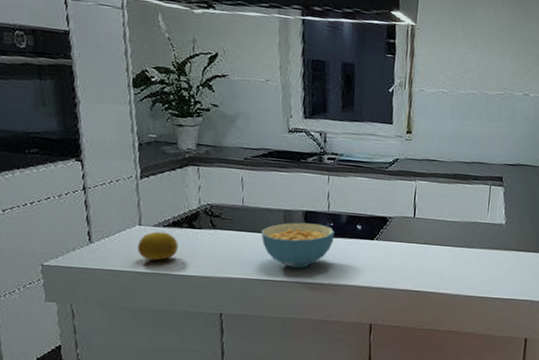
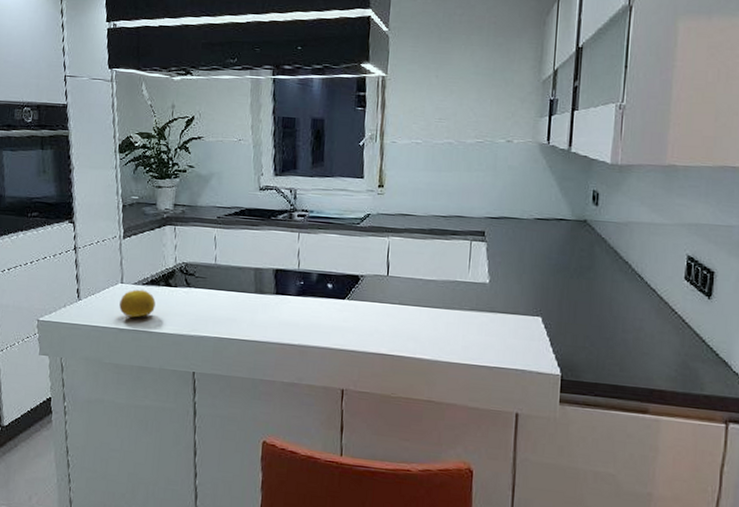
cereal bowl: present [261,222,335,269] -> none [232,280,305,328]

